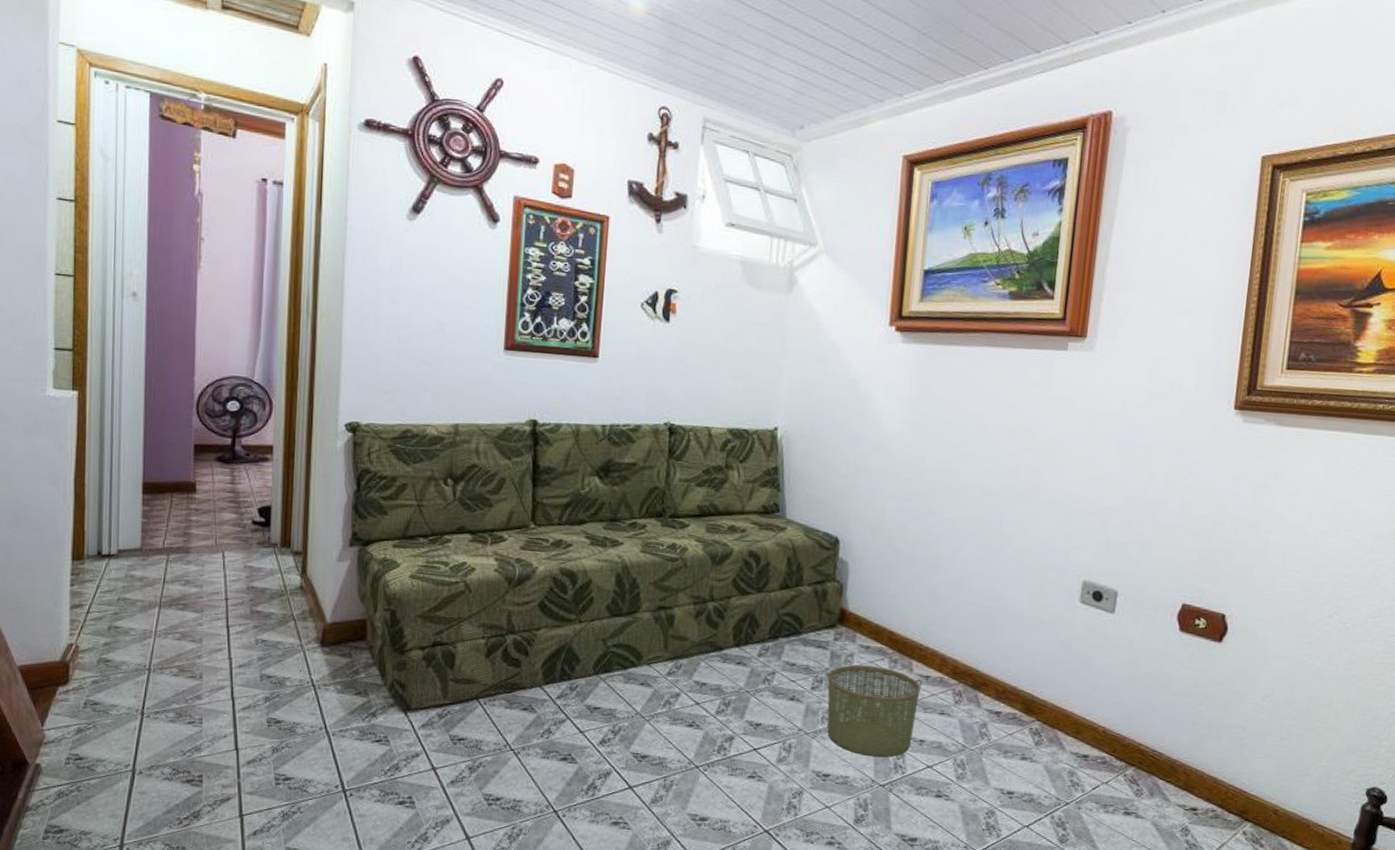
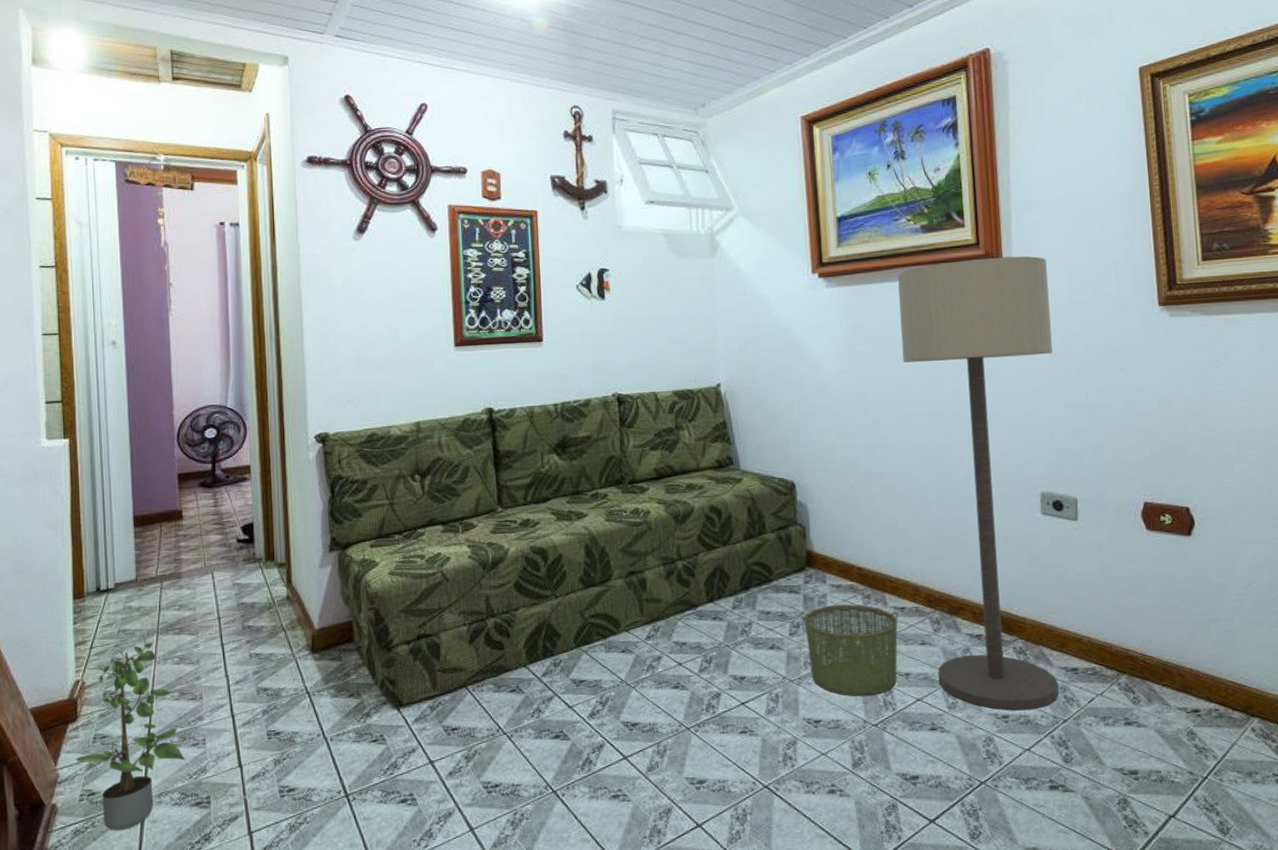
potted plant: none [64,609,180,798] -> present [76,638,185,831]
floor lamp: none [952,334,1131,790] -> present [898,256,1060,711]

